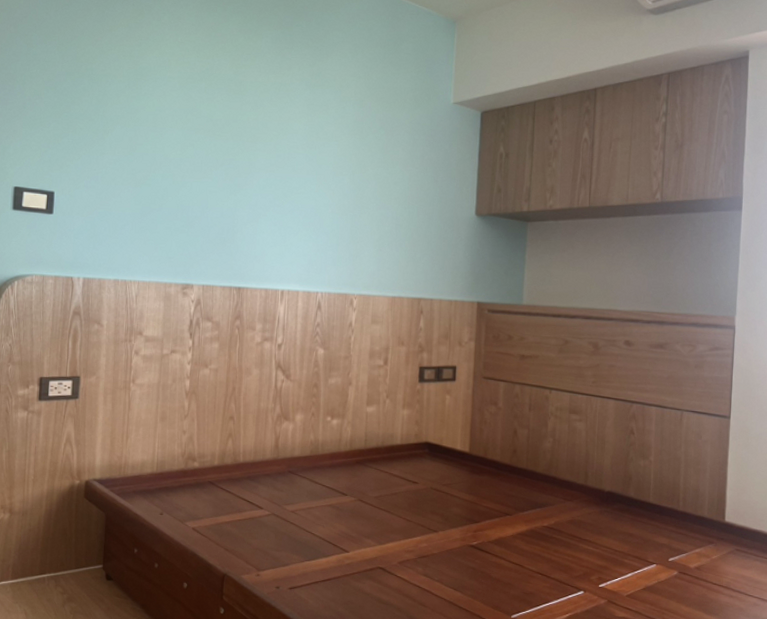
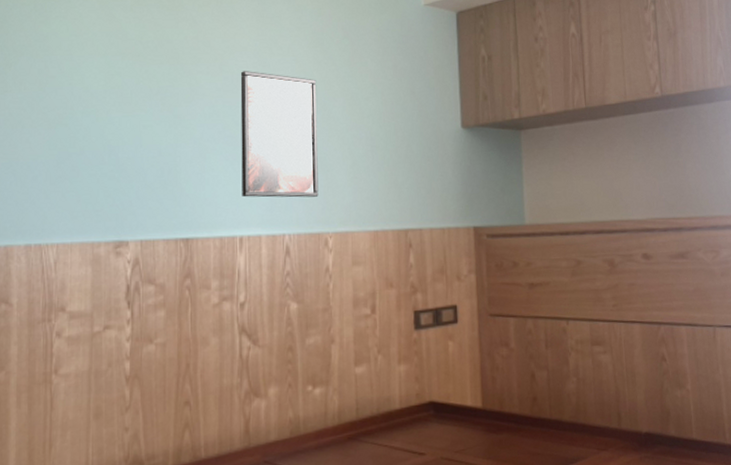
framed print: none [285,151,354,263] -> present [240,71,319,198]

